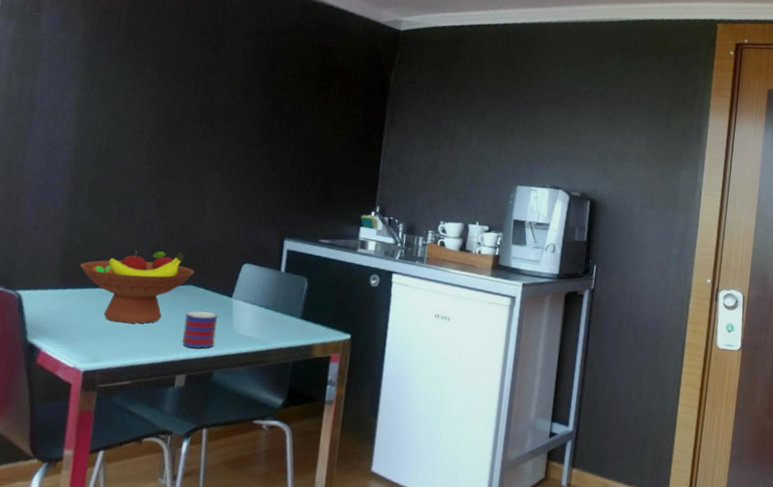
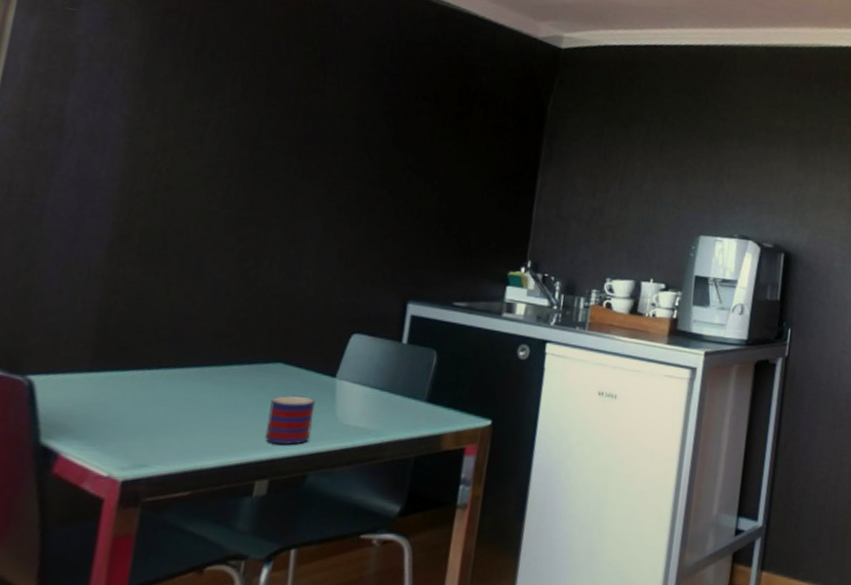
fruit bowl: present [80,251,195,324] -> none [123,319,286,415]

